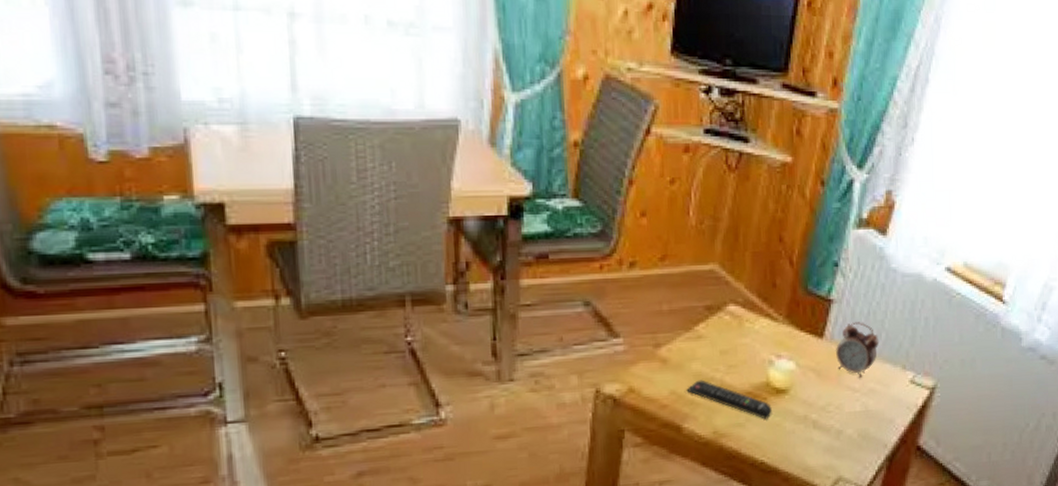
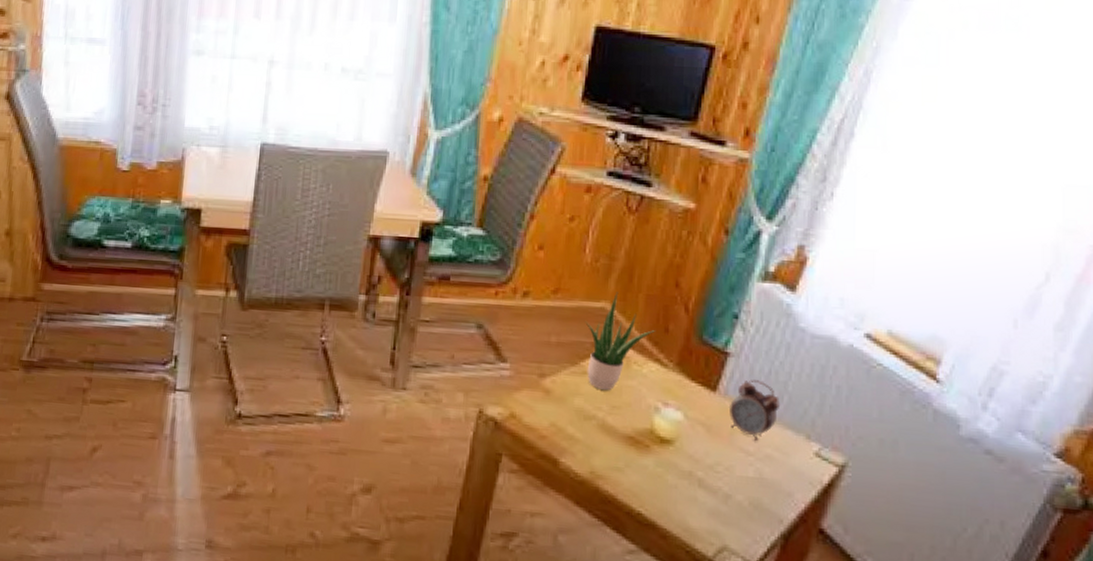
remote control: present [686,380,772,419] -> none [567,416,654,468]
potted plant: none [695,252,763,352] -> present [585,292,655,391]

